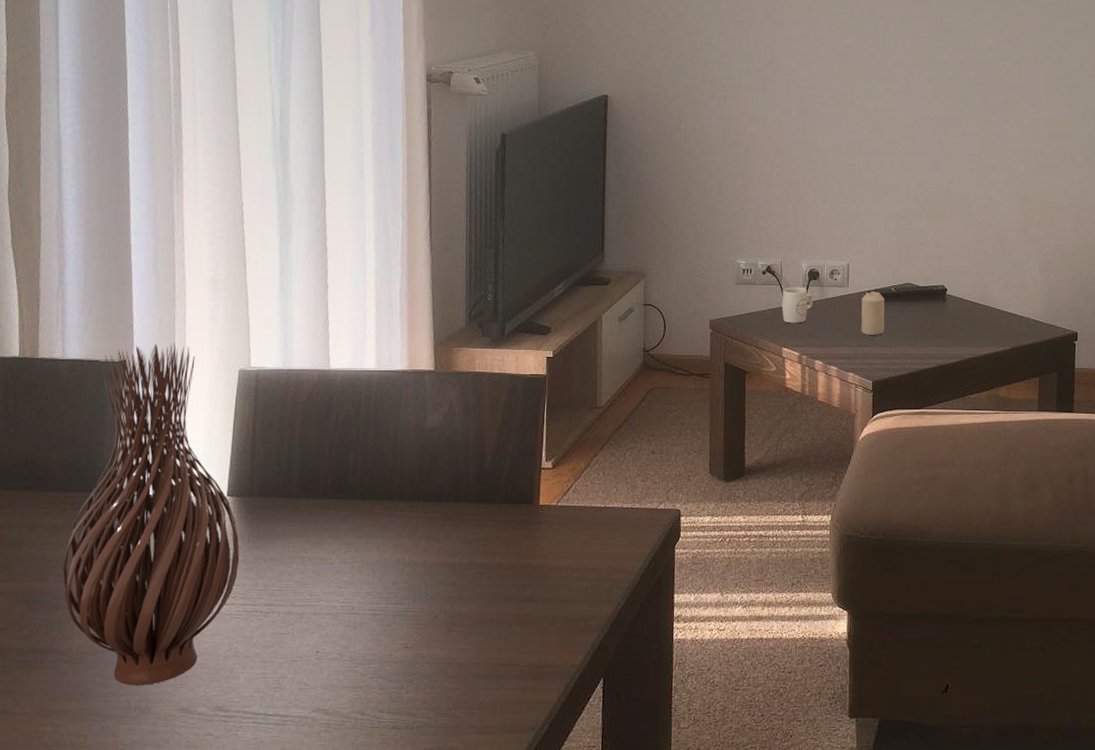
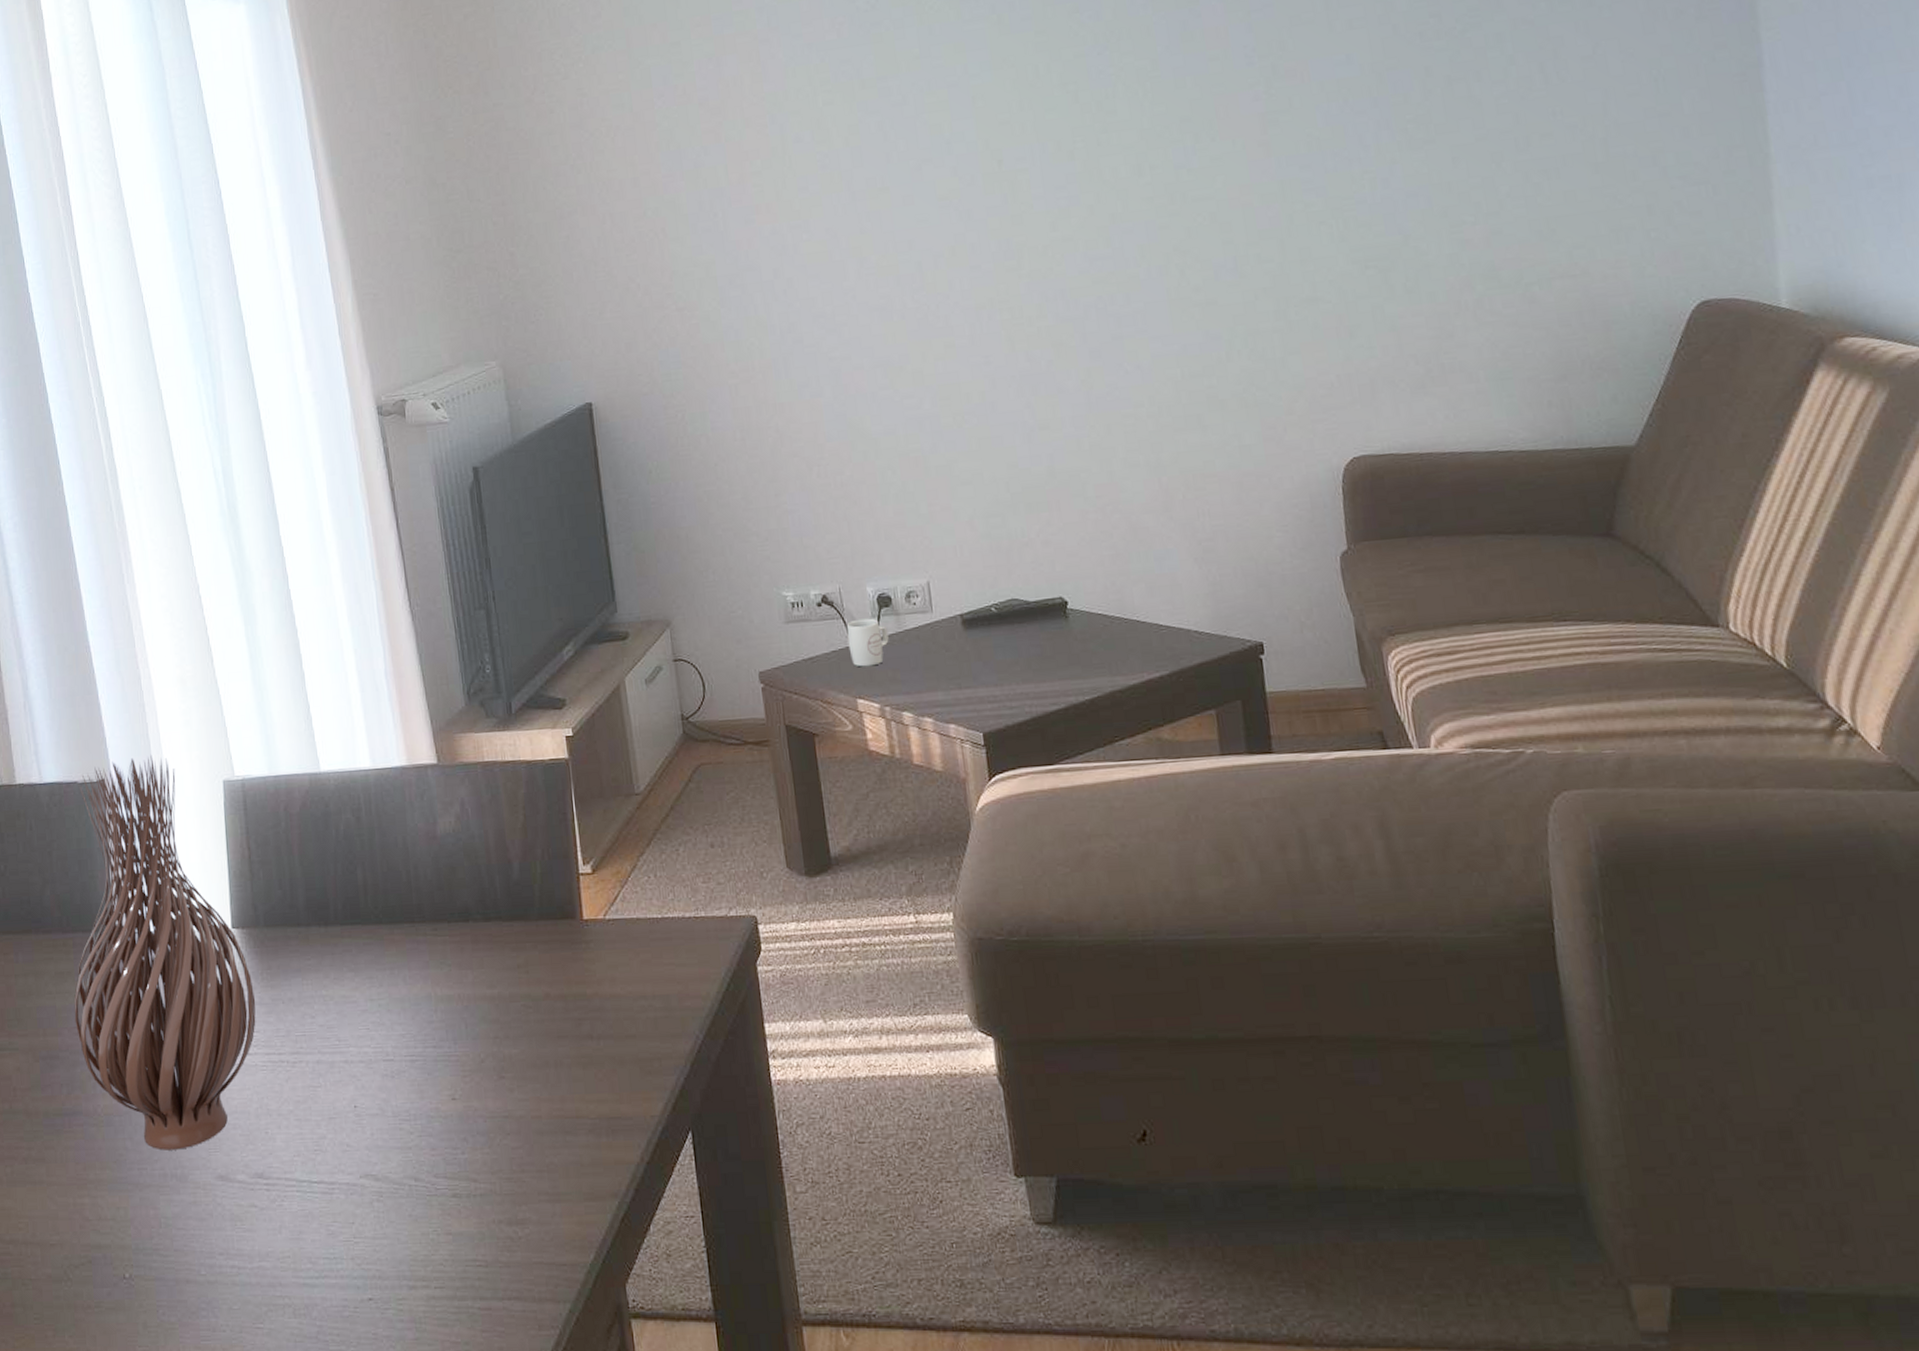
candle: present [861,291,885,335] -> none [952,613,989,673]

